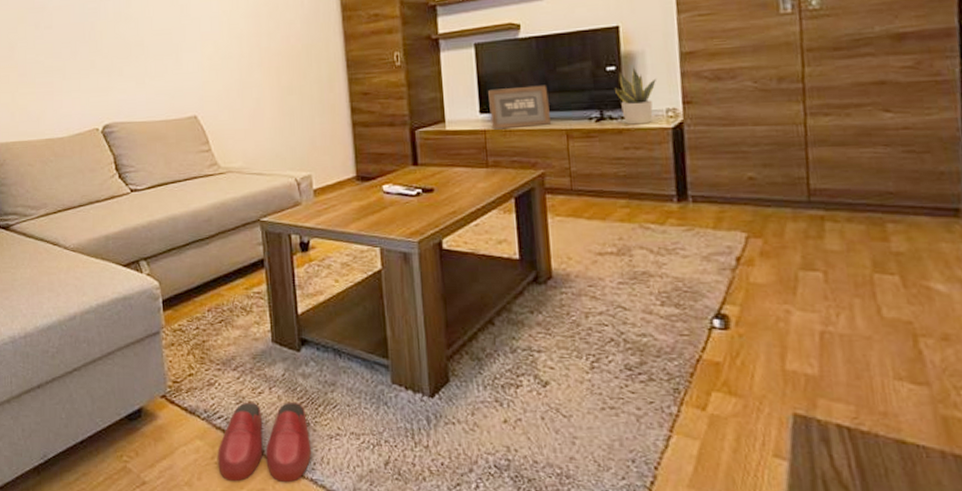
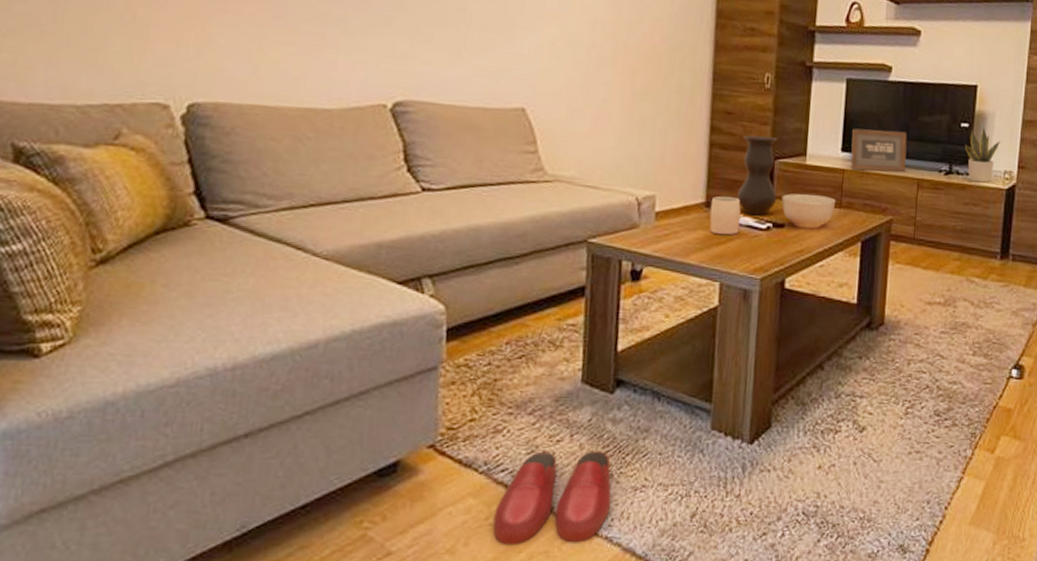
mug: none [361,168,391,205] -> present [709,196,741,236]
vase: none [381,110,423,184] -> present [737,135,778,216]
bowl: none [427,157,482,191] -> present [781,193,836,229]

